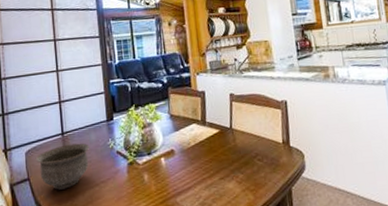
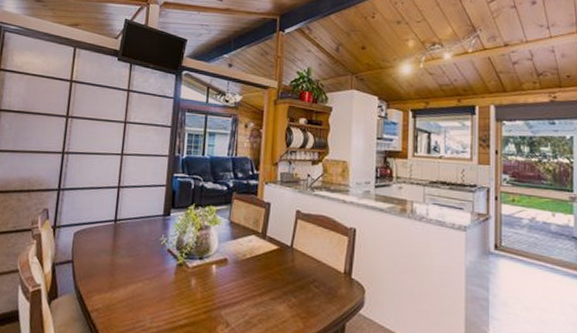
bowl: present [35,143,90,190] -> none [83,232,141,279]

